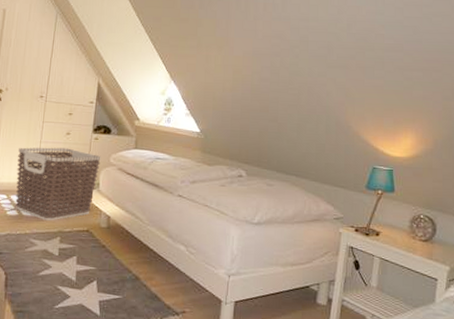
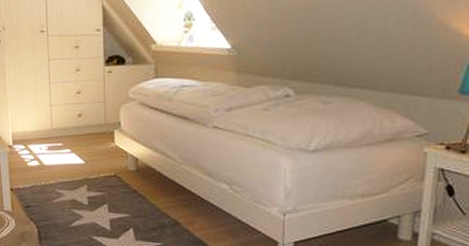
clothes hamper: present [15,147,101,221] -> none [27,86,119,169]

